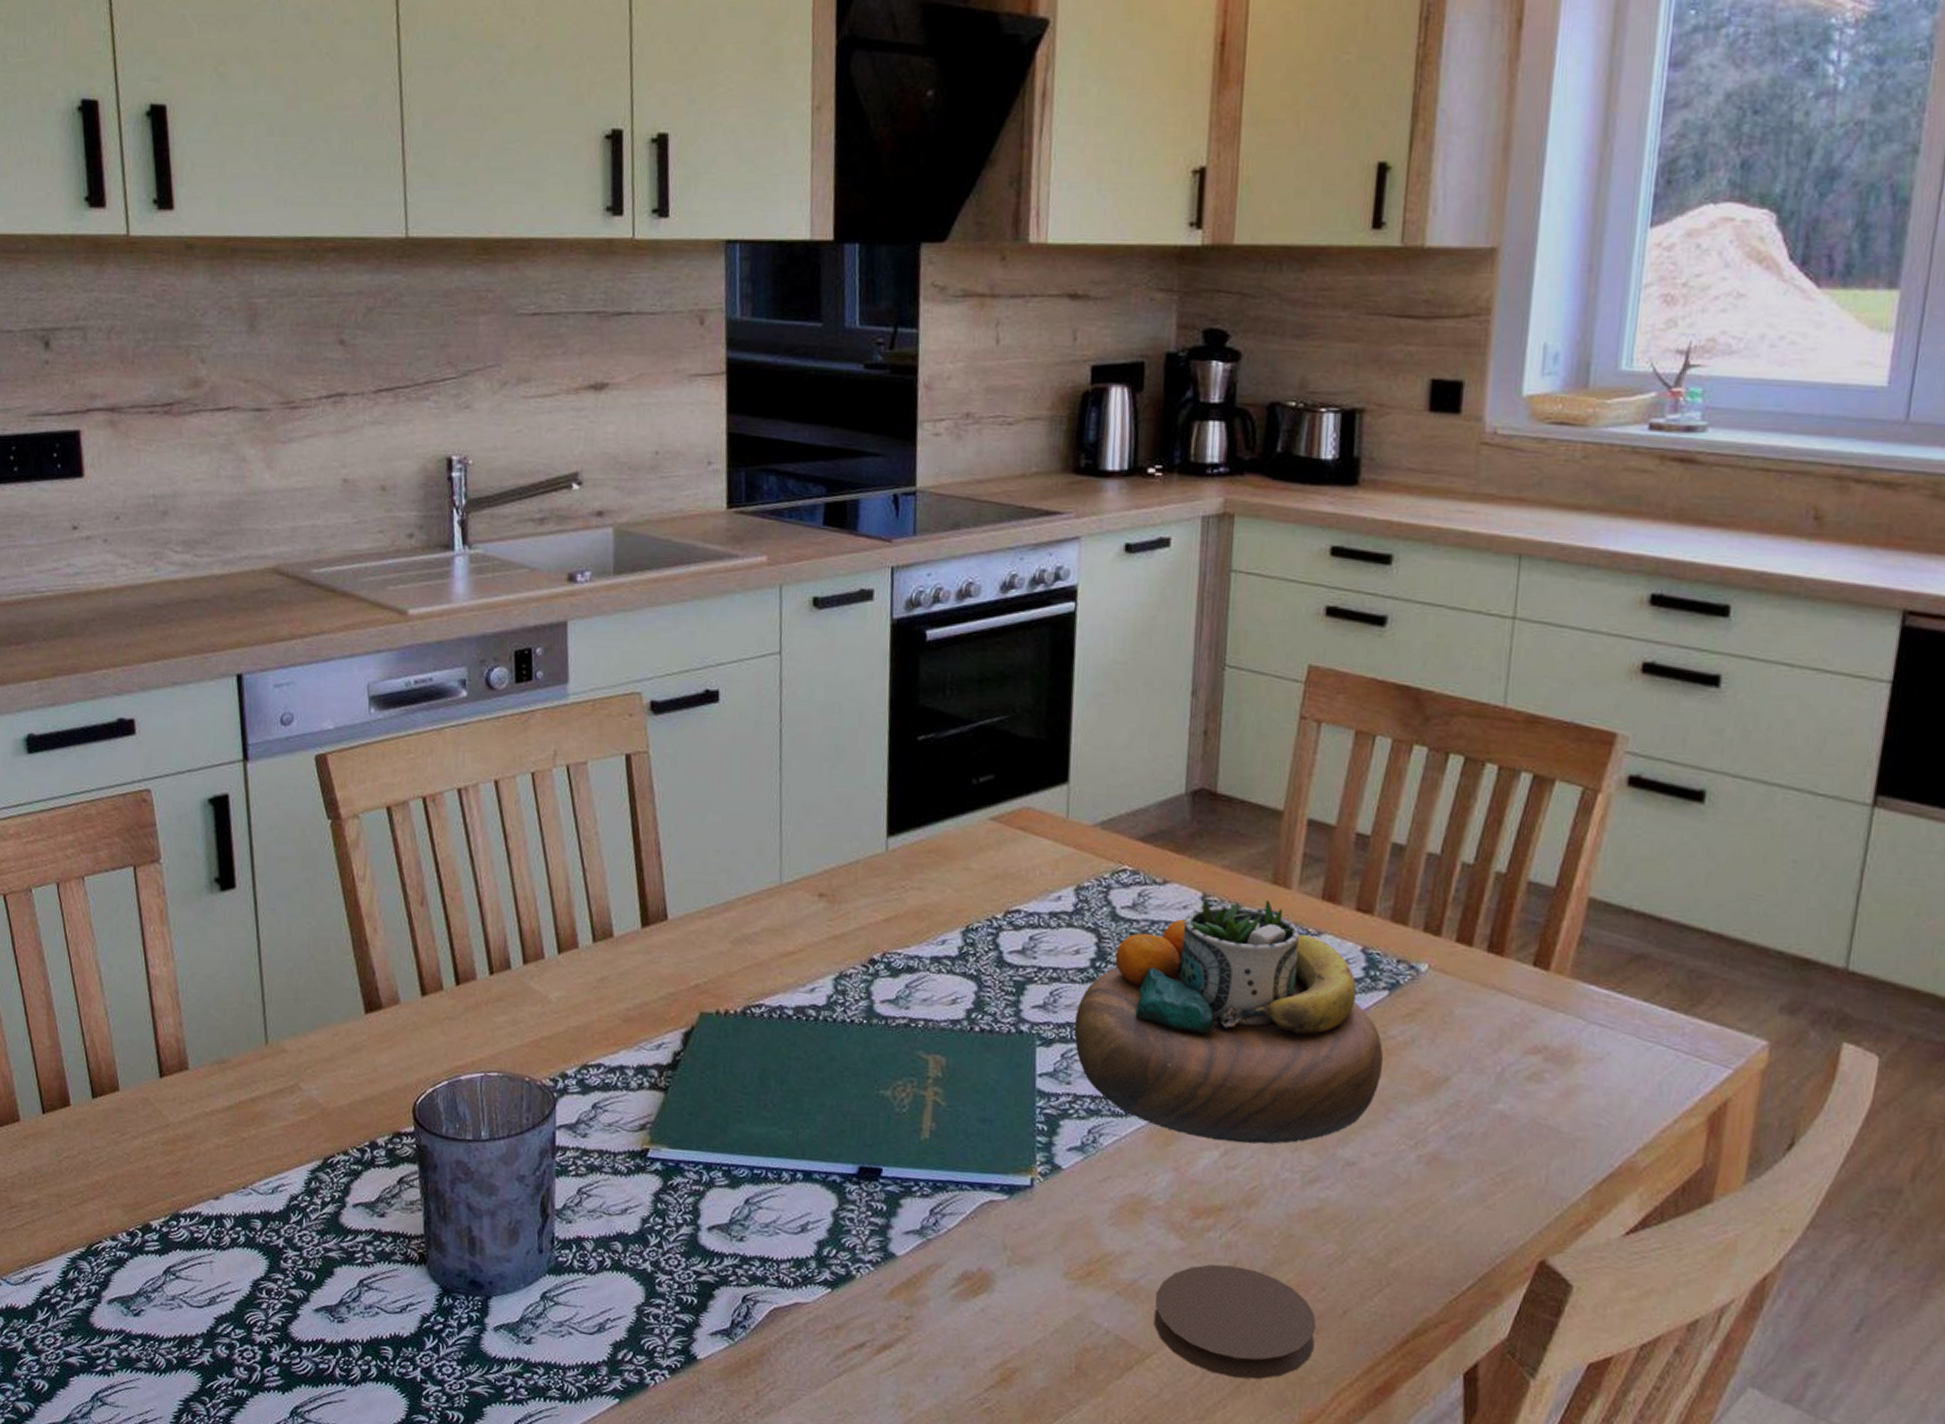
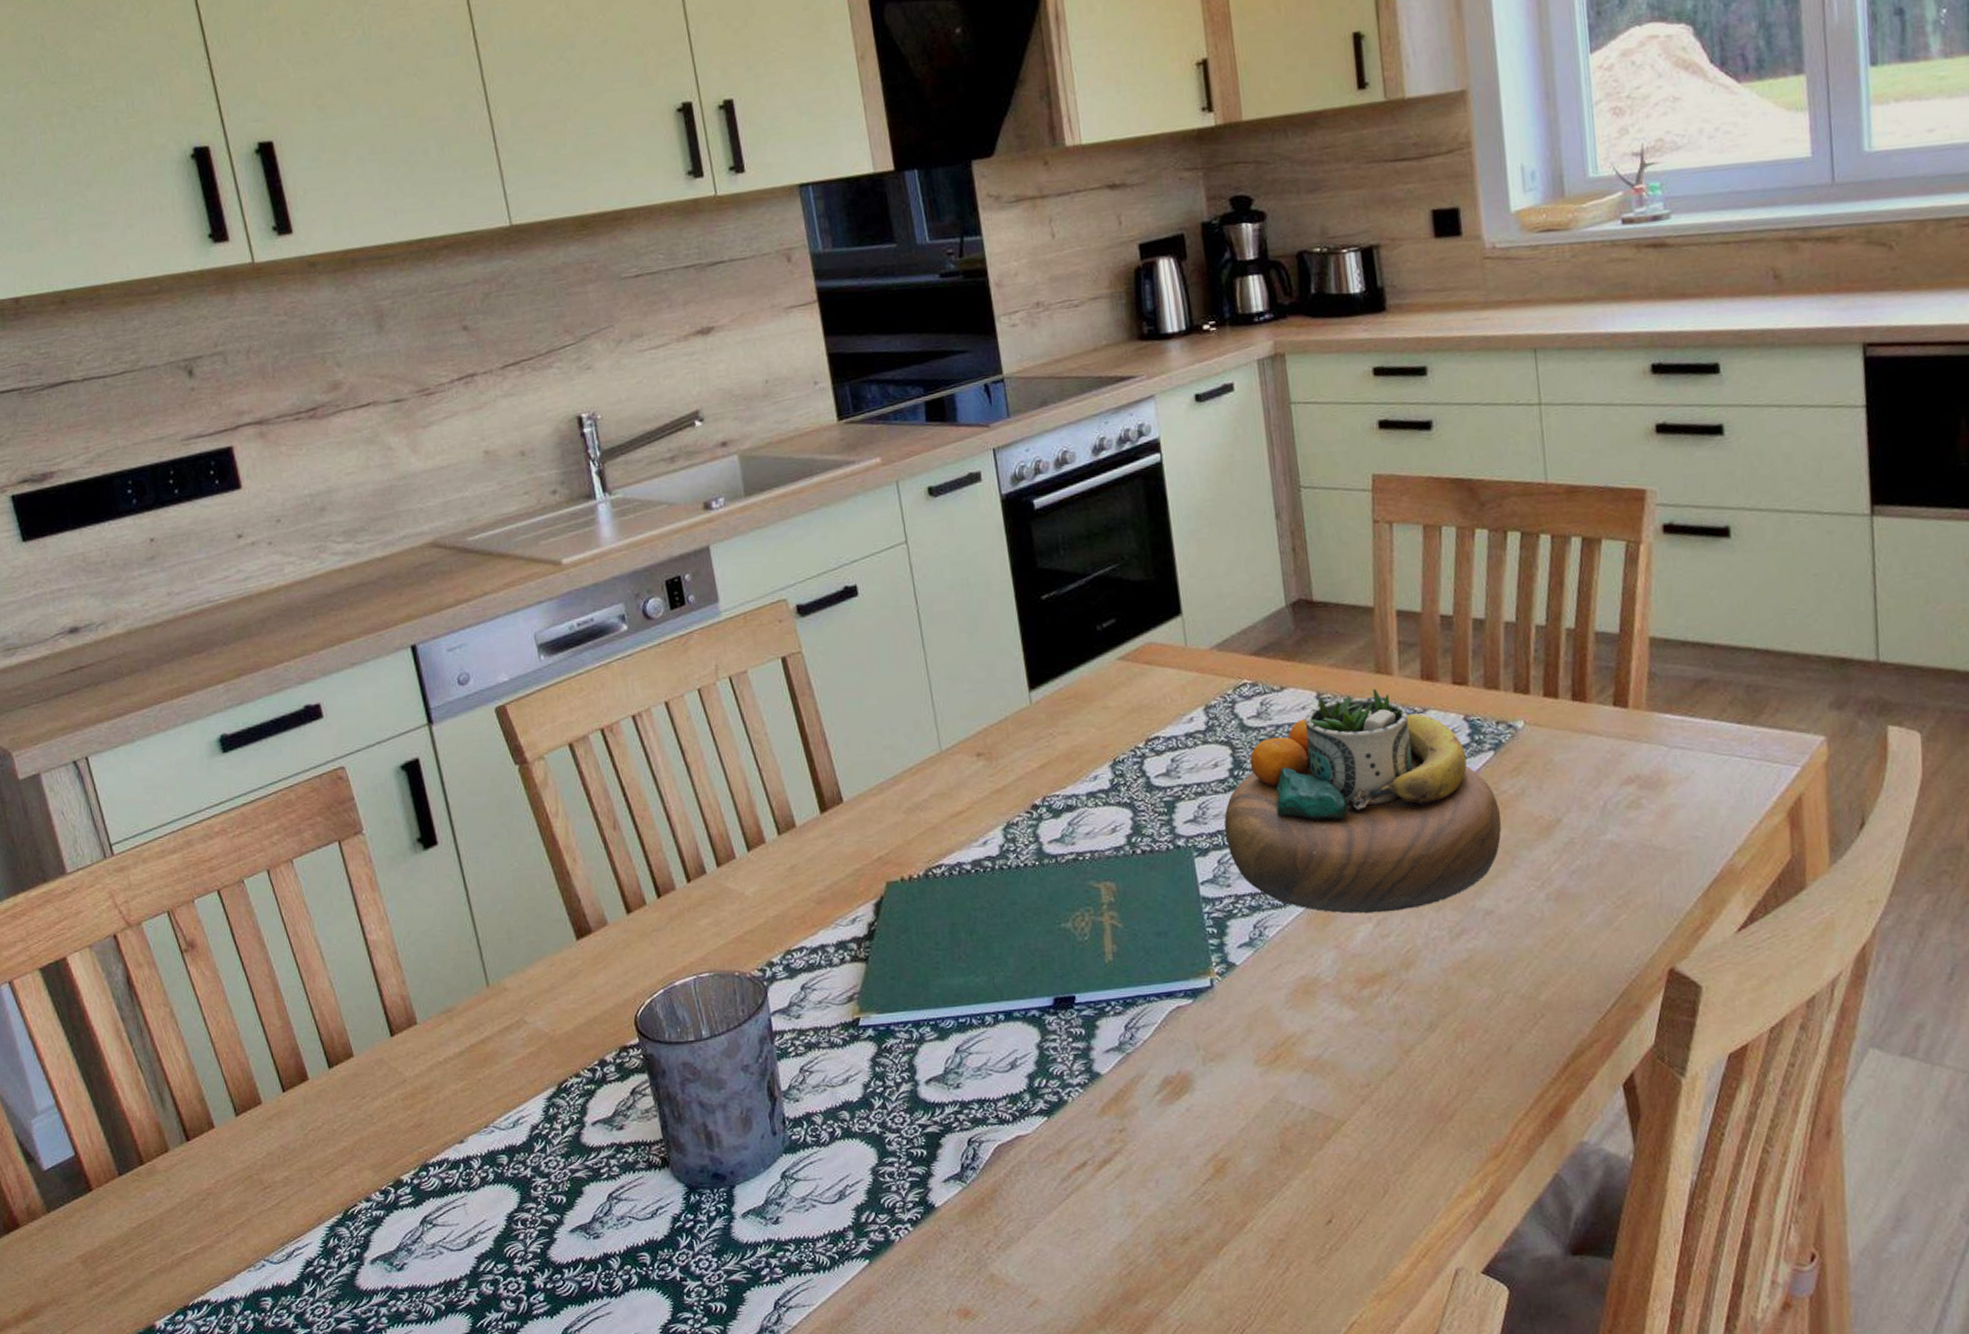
coaster: present [1154,1264,1316,1380] -> none [1339,1025,1488,1129]

